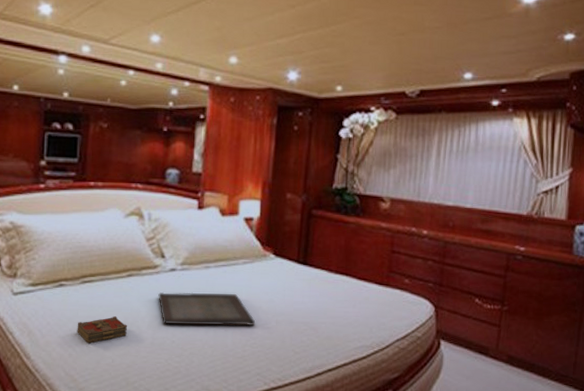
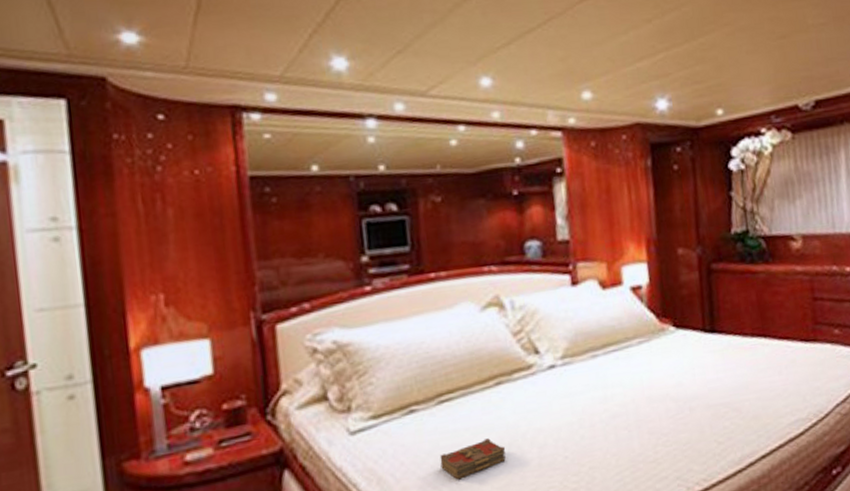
serving tray: present [158,292,256,326] -> none [538,383,665,437]

